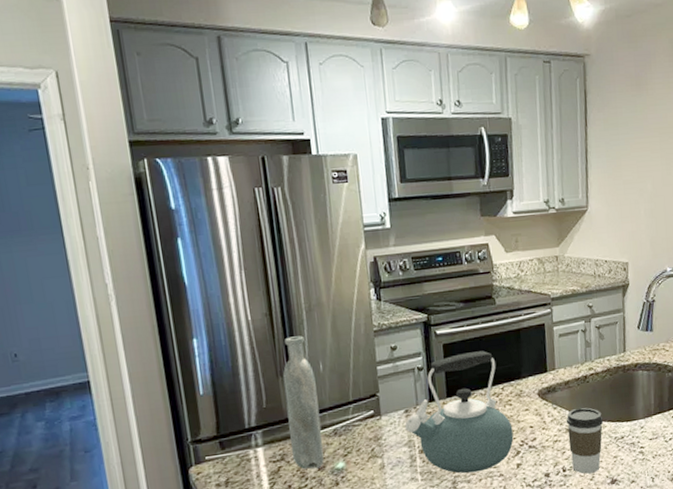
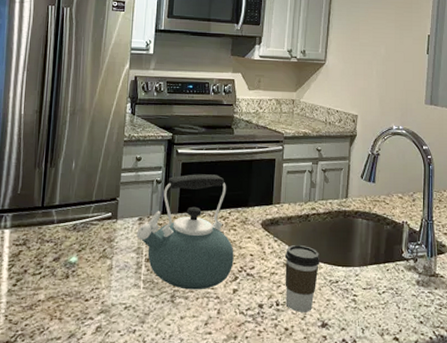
bottle: present [282,335,324,469] -> none [34,134,67,259]

